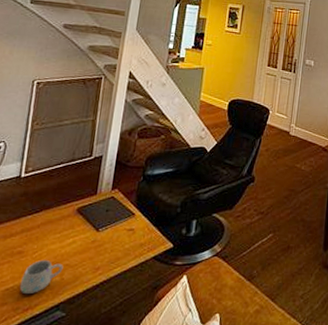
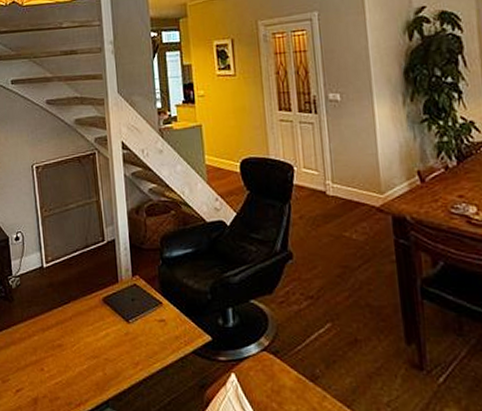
mug: present [19,260,63,295] -> none [67,354,103,390]

